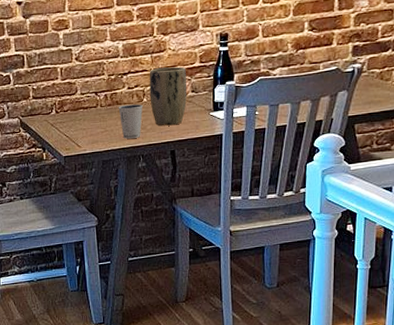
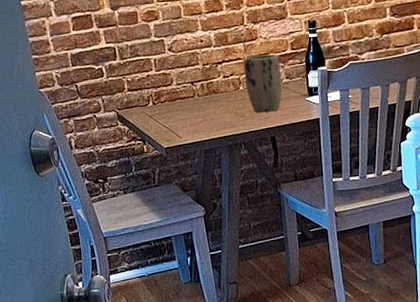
dixie cup: present [118,103,143,139] -> none [215,92,241,127]

